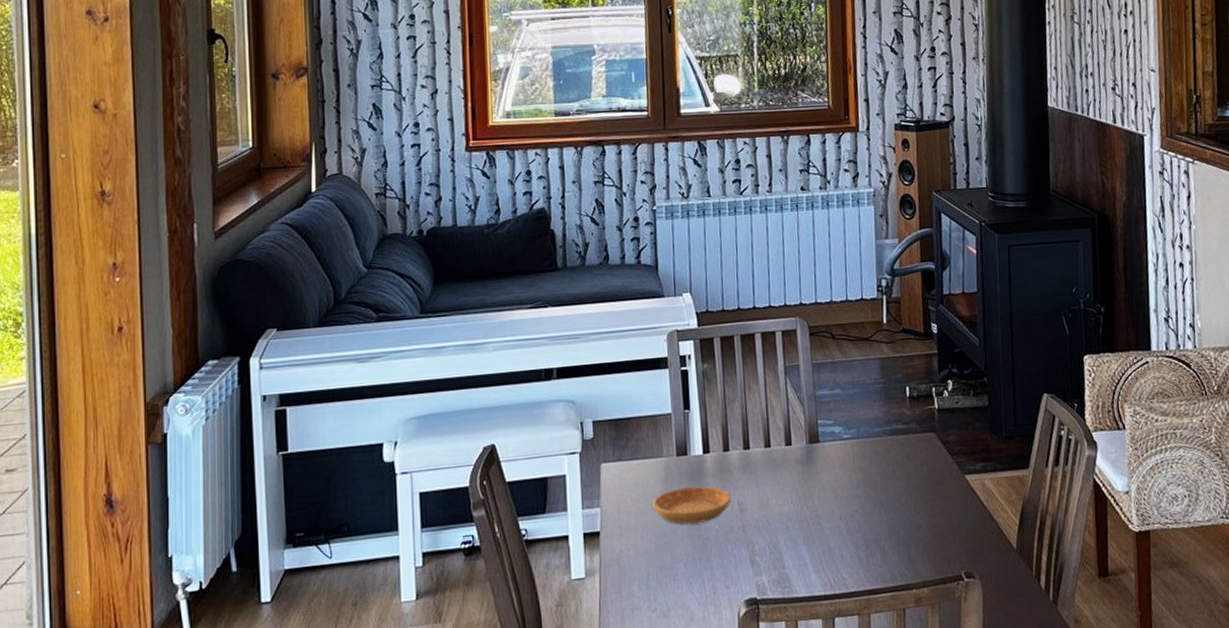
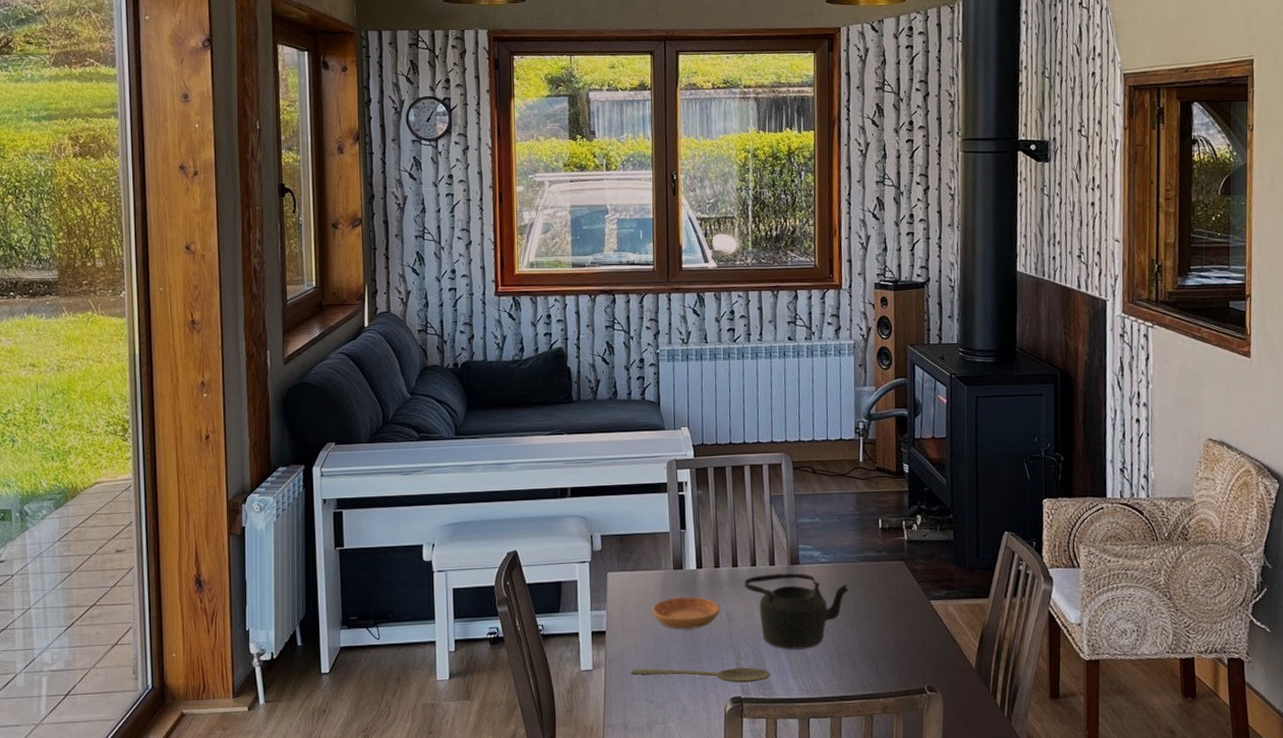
wooden spoon: none [630,563,789,583] -> present [631,667,770,683]
teapot: none [757,452,875,541] -> present [744,573,849,650]

